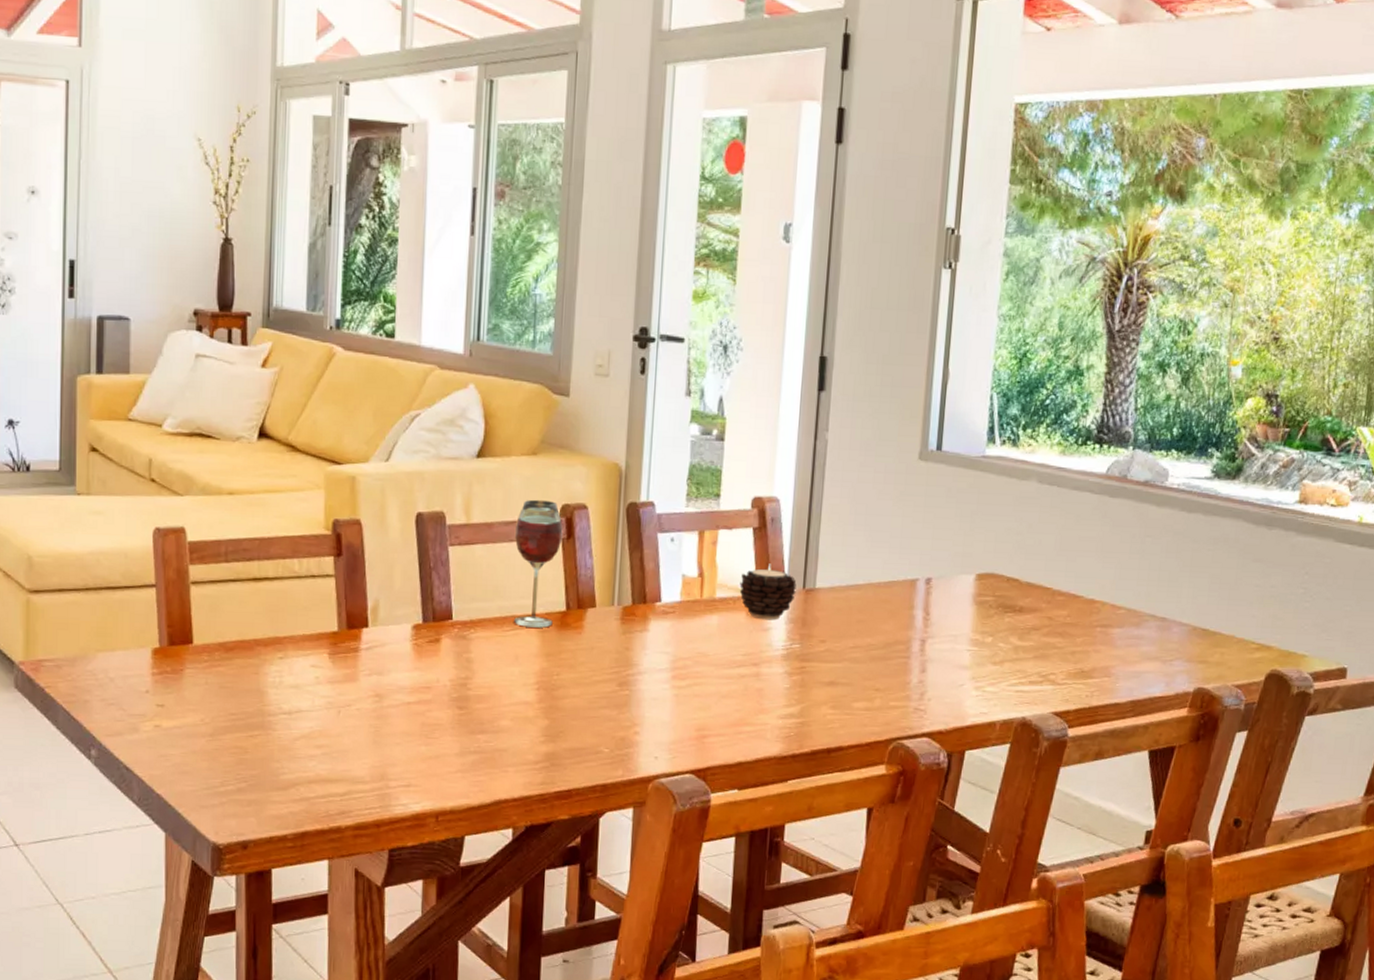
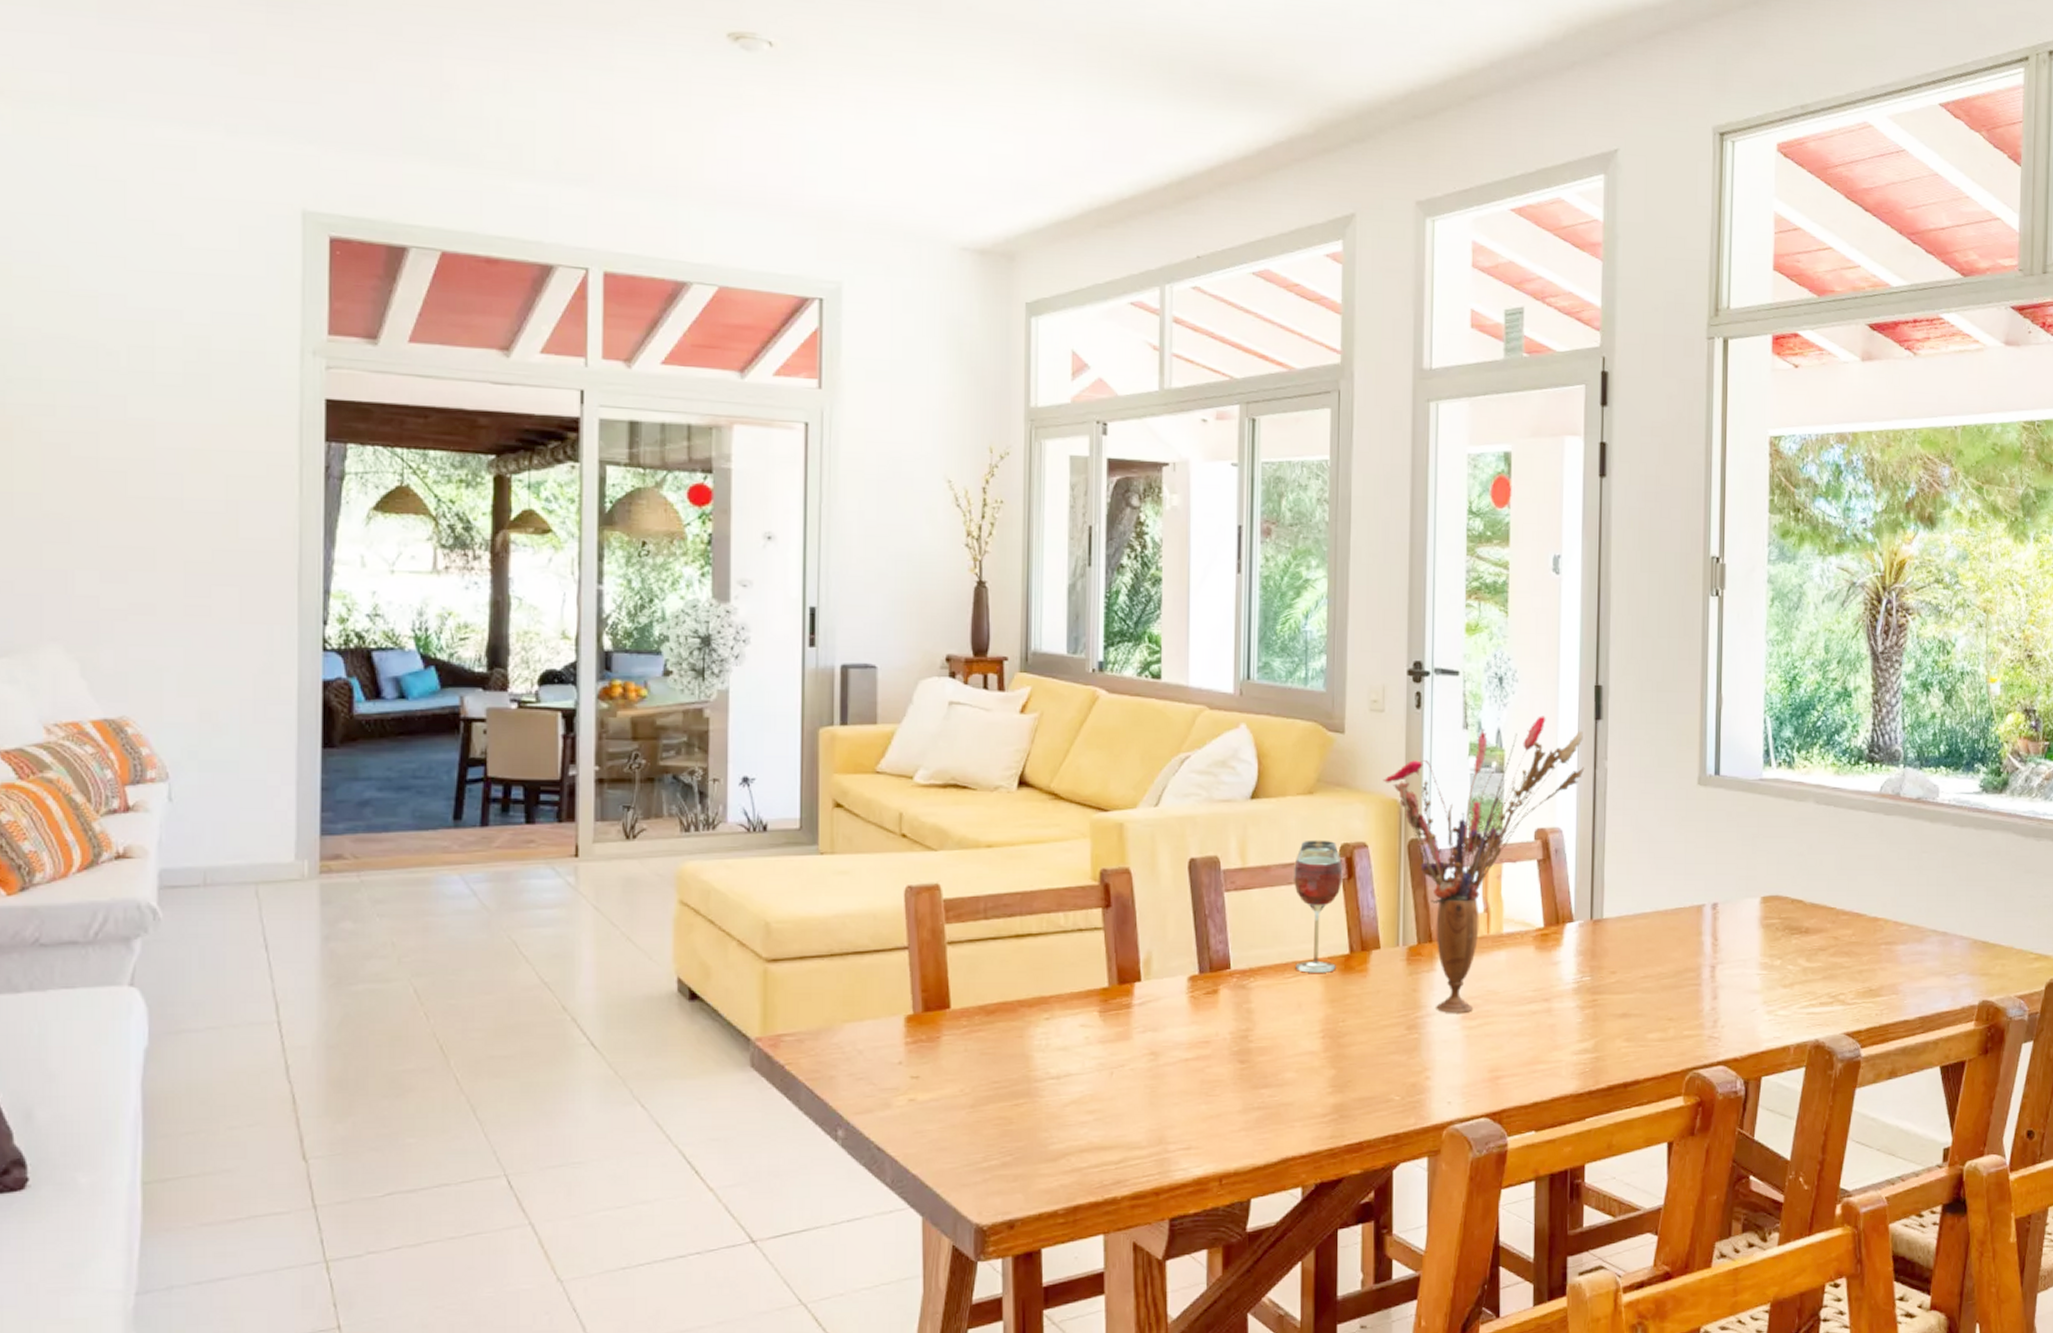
bouquet: none [605,385,805,673] -> present [1383,716,1585,1013]
candle: present [739,563,797,620] -> none [1526,895,1584,954]

